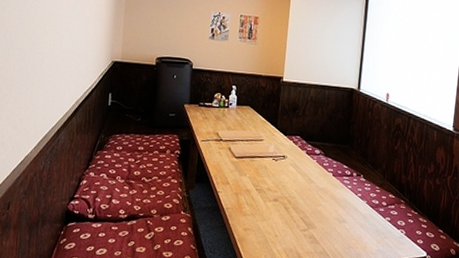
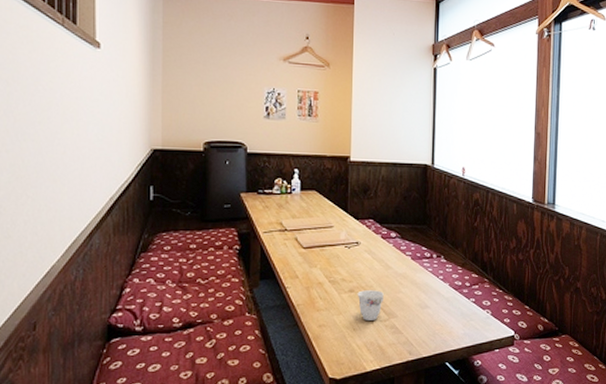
teacup: none [280,200,305,229] -> present [357,290,384,320]

